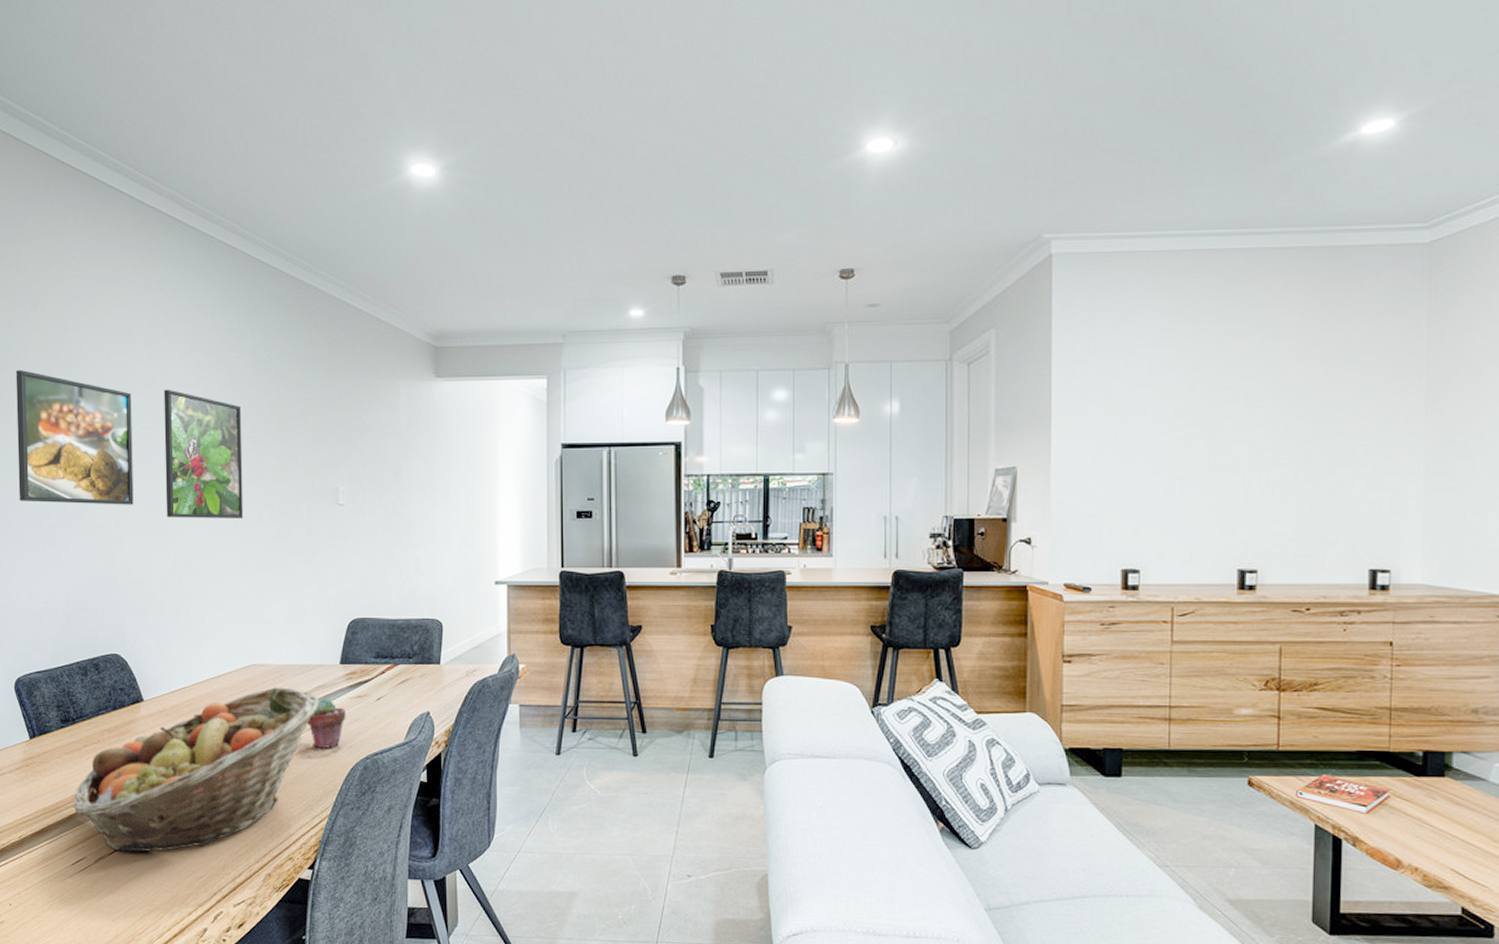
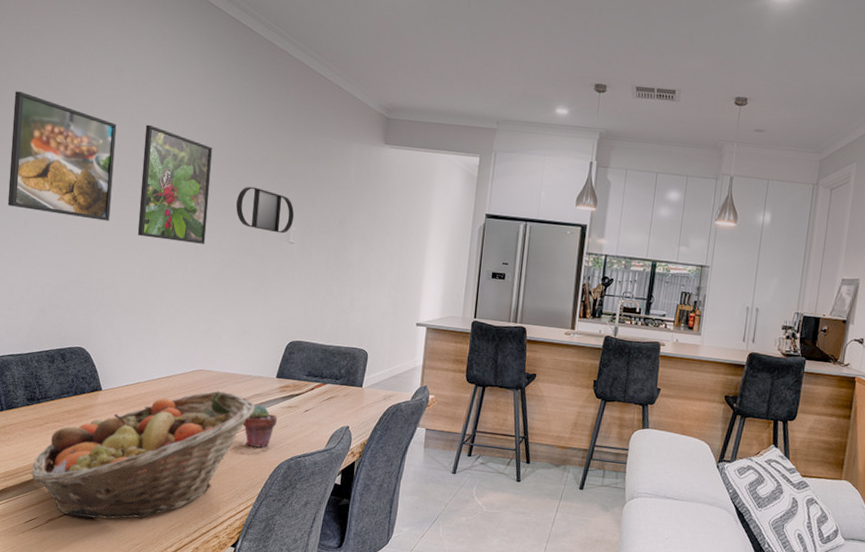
home mirror: none [274,445,341,495] -> present [236,186,295,234]

